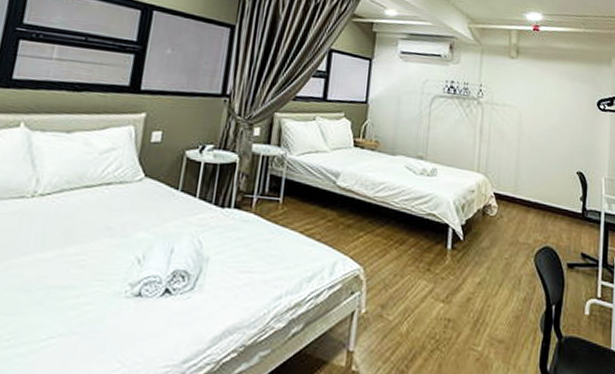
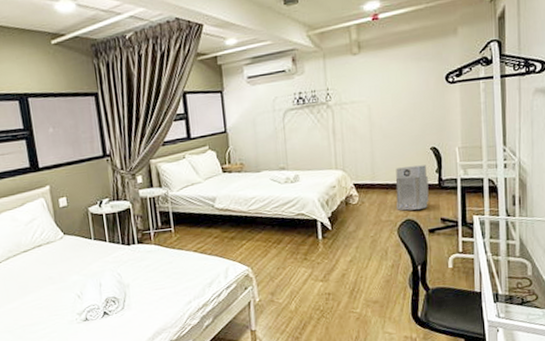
air purifier: none [536,186,572,238] -> present [395,165,429,211]

